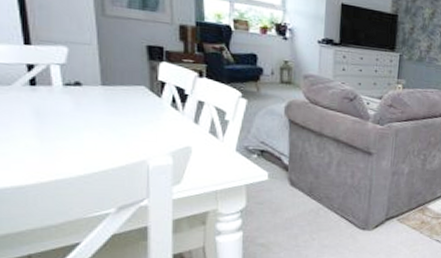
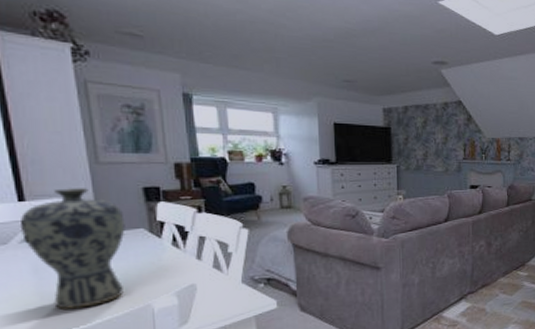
vase: none [24,36,127,156] -> present [19,187,125,310]

